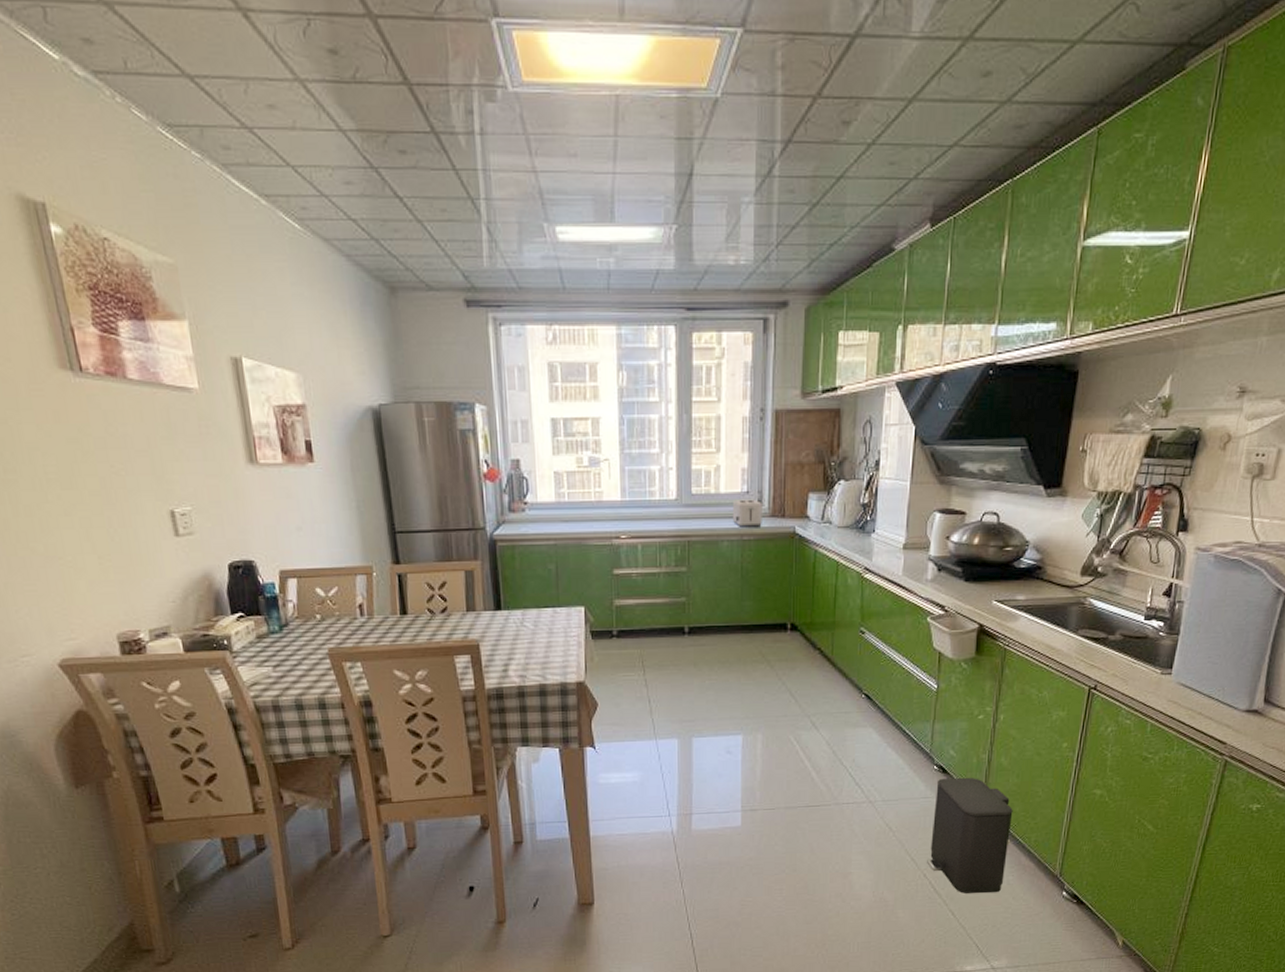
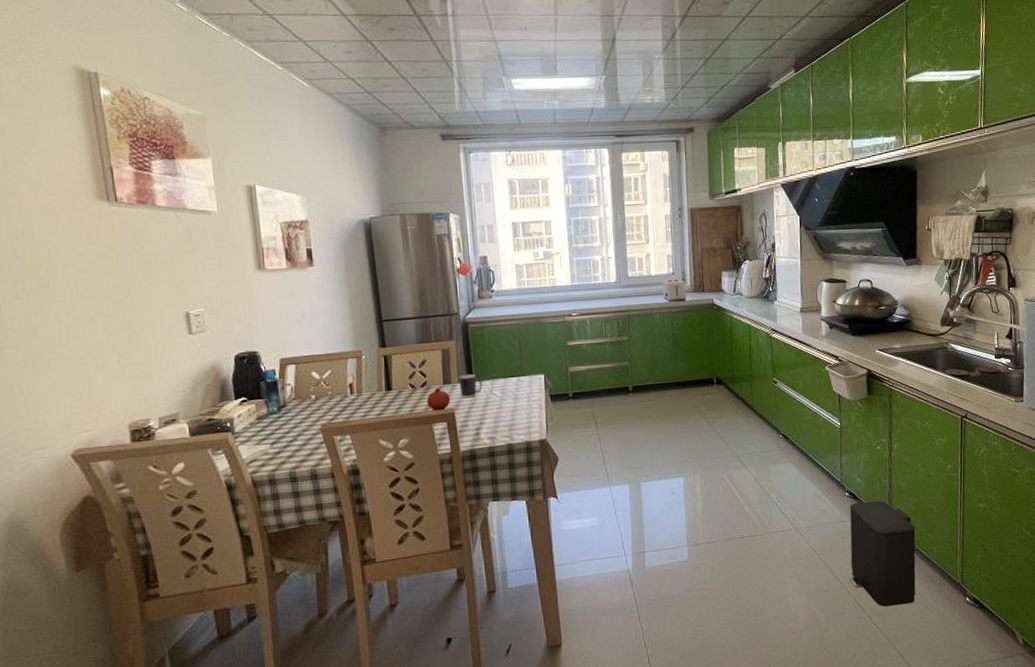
fruit: none [447,613,475,641] -> present [426,387,451,411]
mug: none [484,600,513,629] -> present [458,373,483,399]

